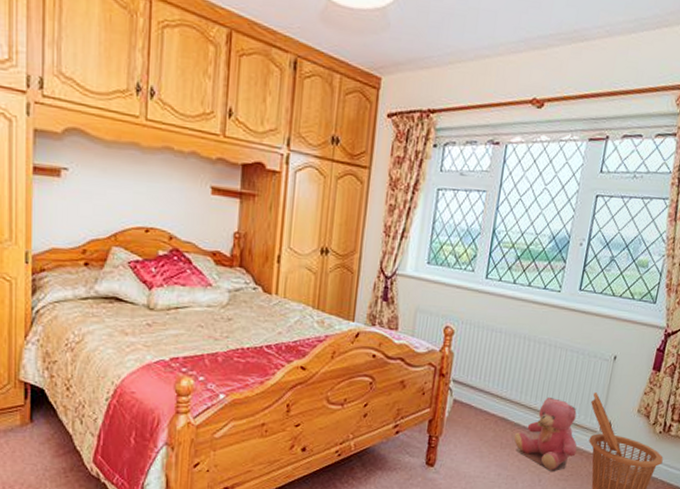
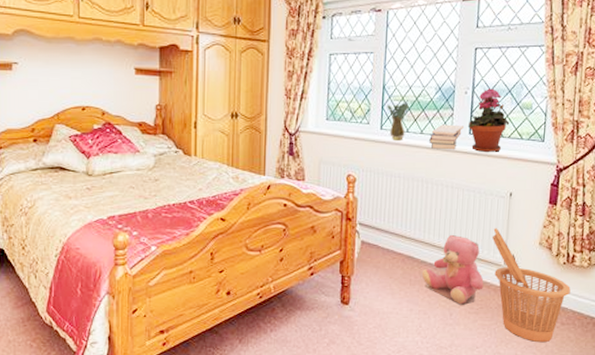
vase: none [495,248,519,294] -> present [387,100,409,142]
books: none [536,277,574,307] -> present [429,124,463,150]
potted plant: none [578,241,623,312] -> present [467,88,510,153]

